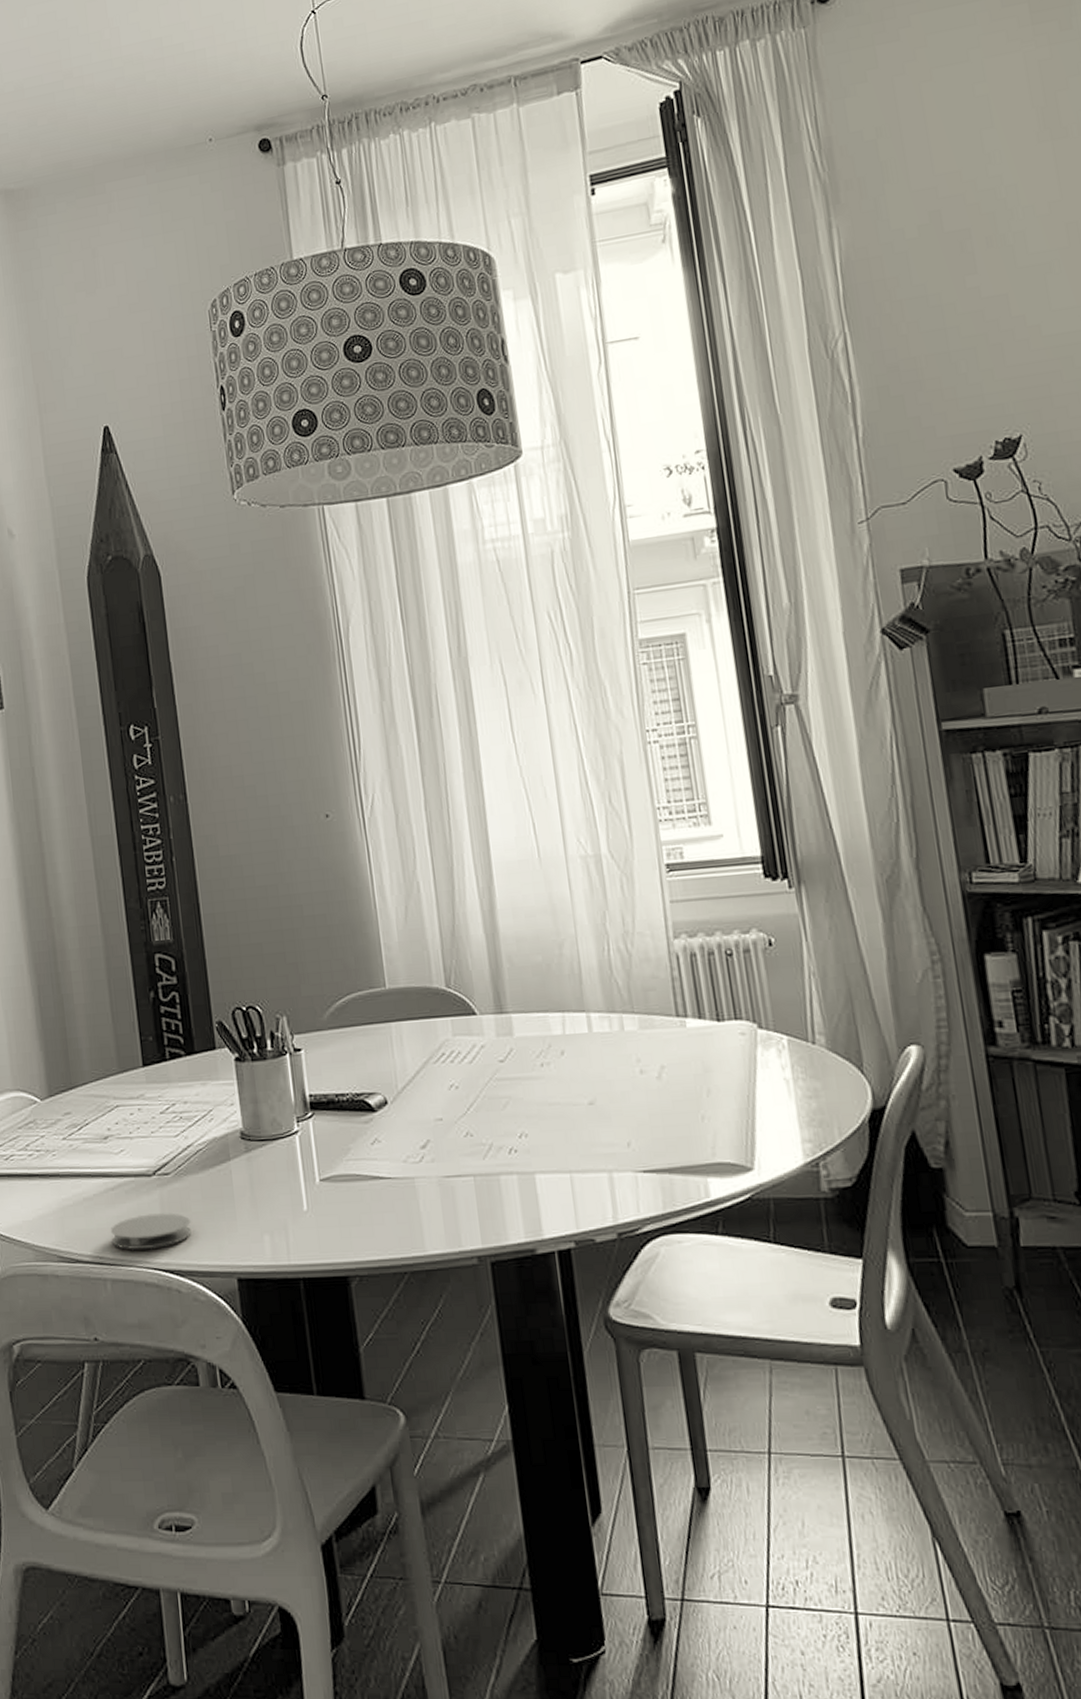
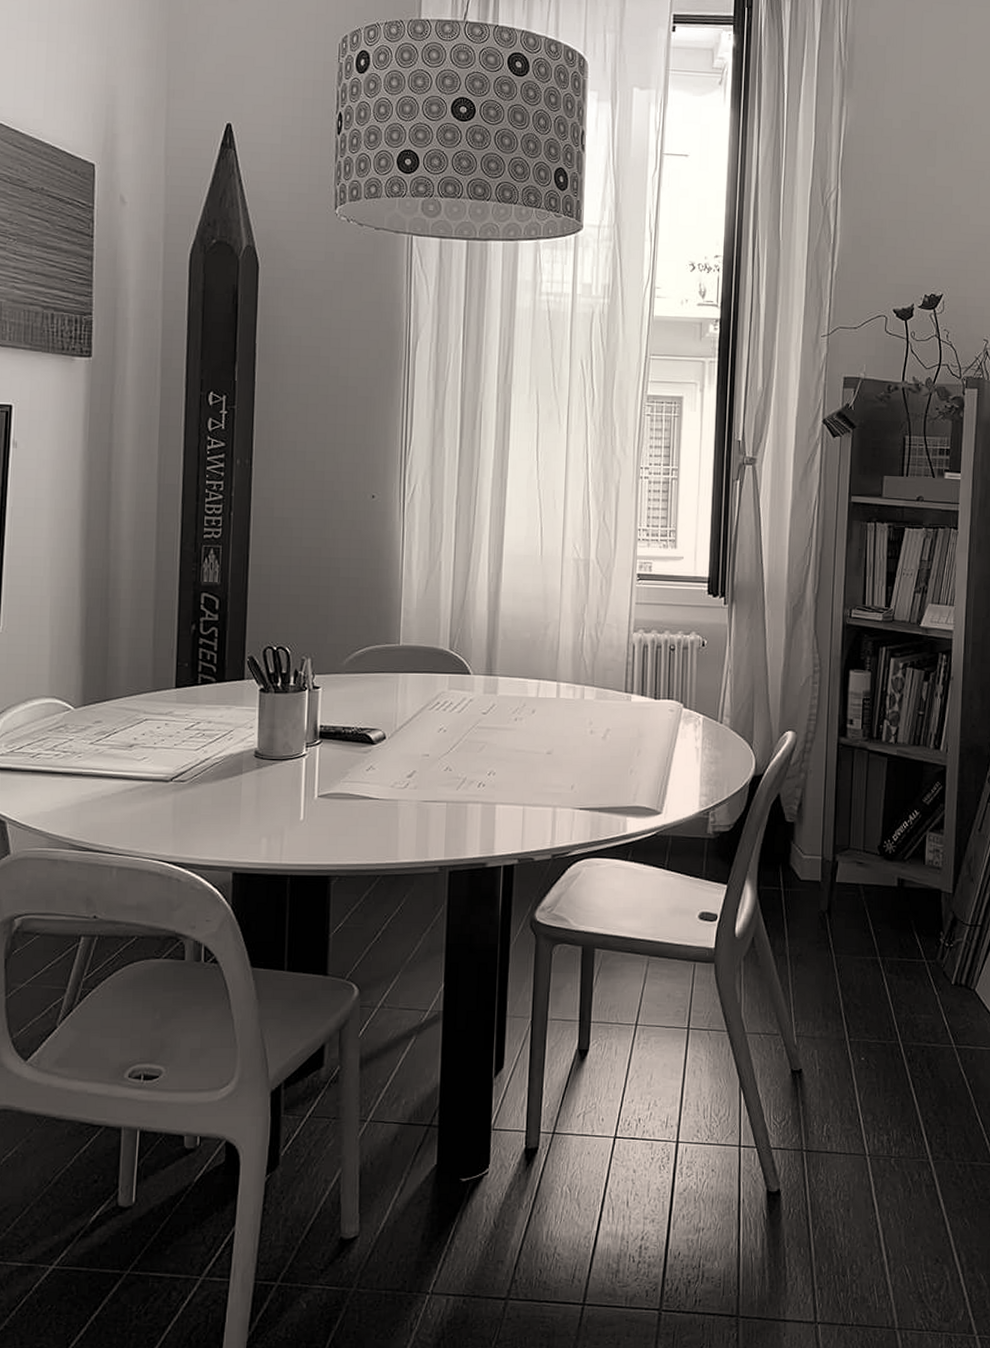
coaster: present [110,1213,192,1251] -> none [122,814,198,844]

